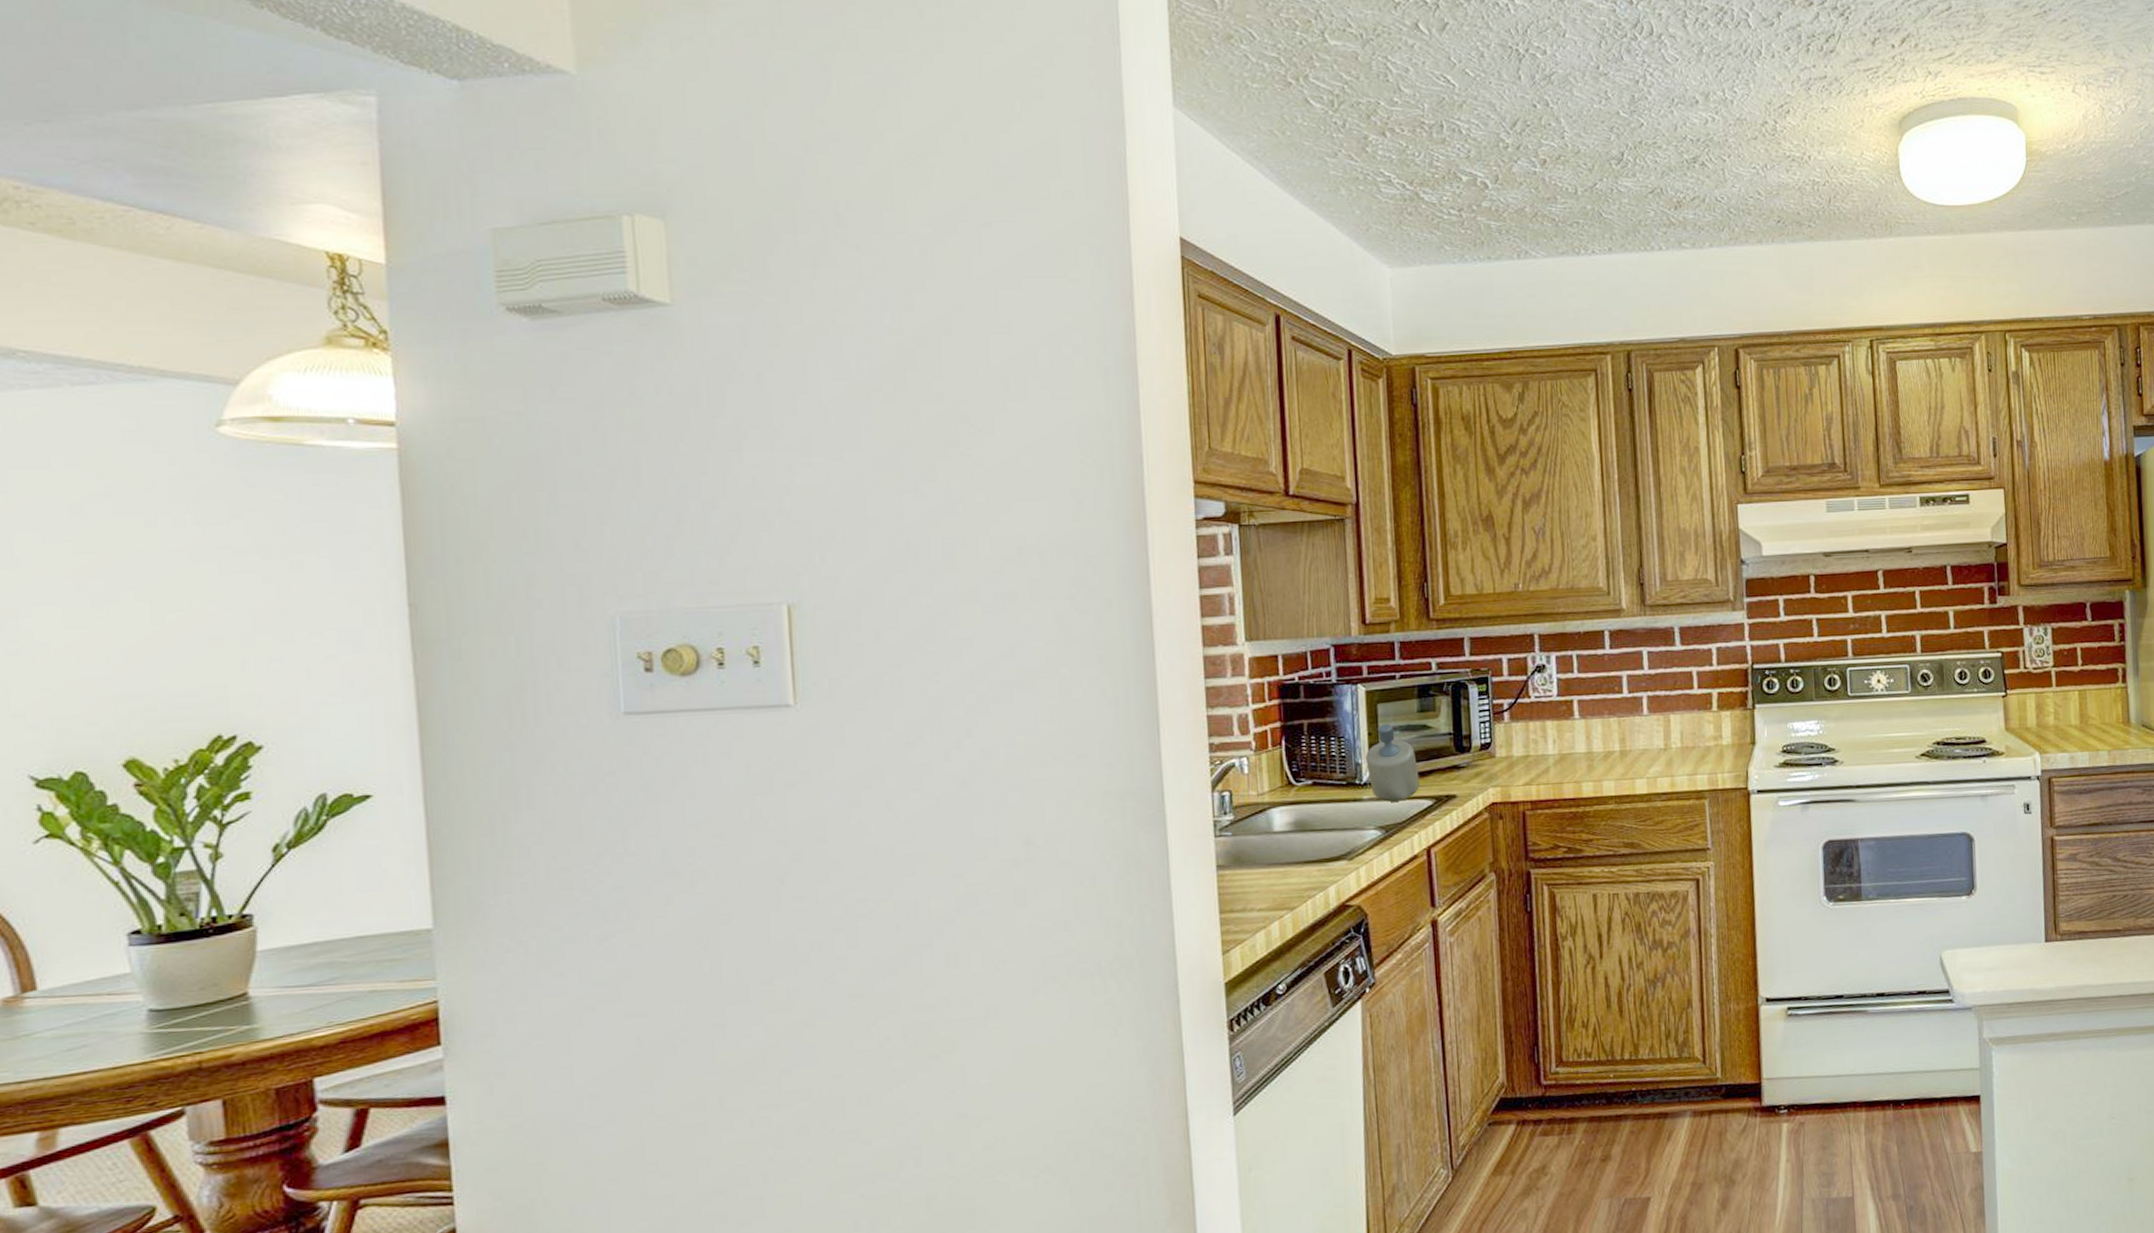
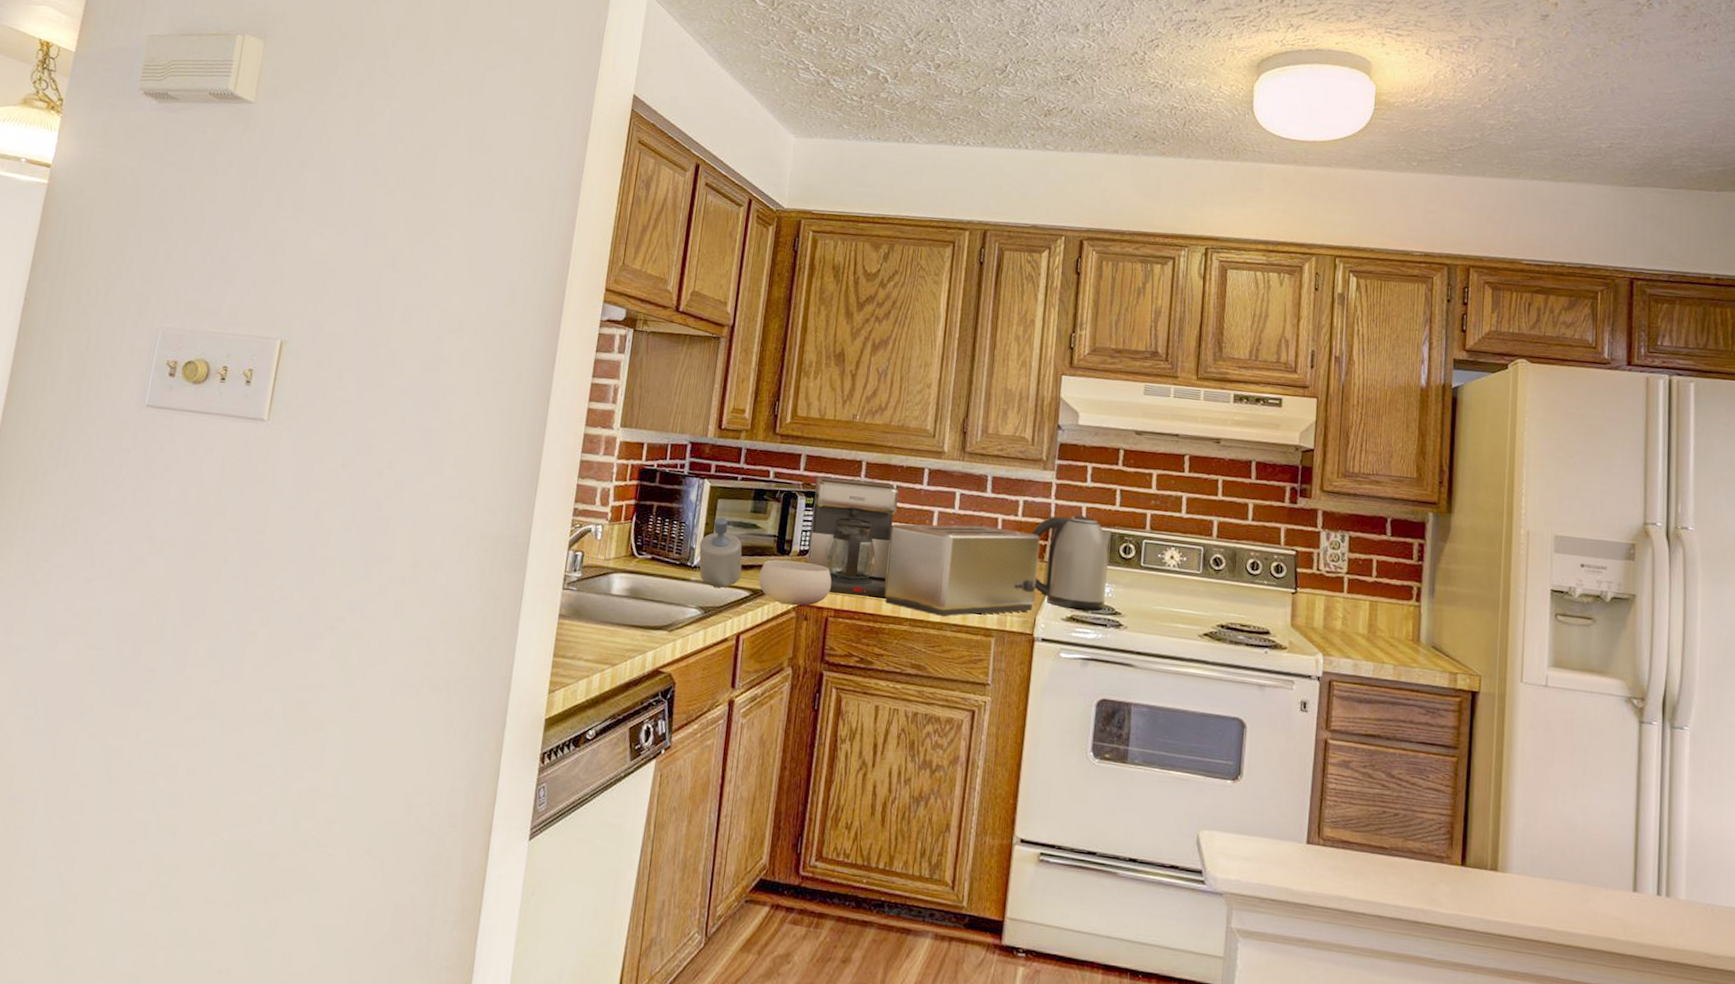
bowl: none [1439,756,1524,806] -> present [758,560,832,606]
coffee maker: none [1486,653,1585,785] -> present [807,476,899,599]
toaster: none [1578,681,1744,788] -> present [884,524,1041,618]
kettle: none [1730,653,1818,754] -> present [1031,515,1112,611]

